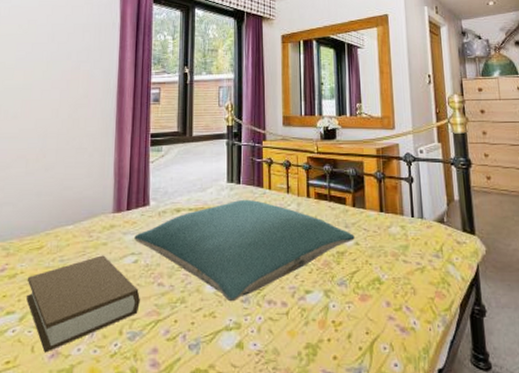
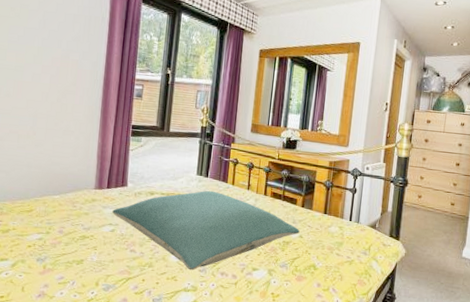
book: present [26,255,140,353] -> none [18,222,115,293]

